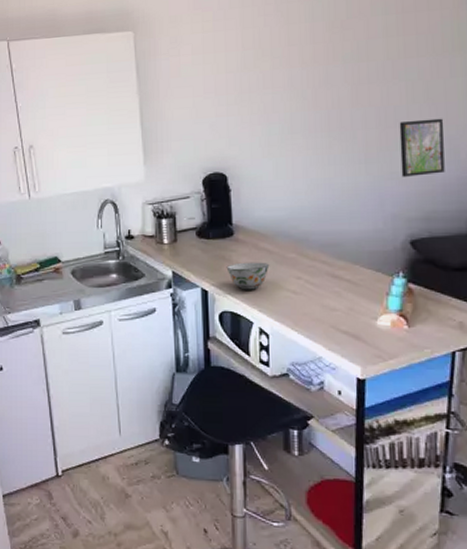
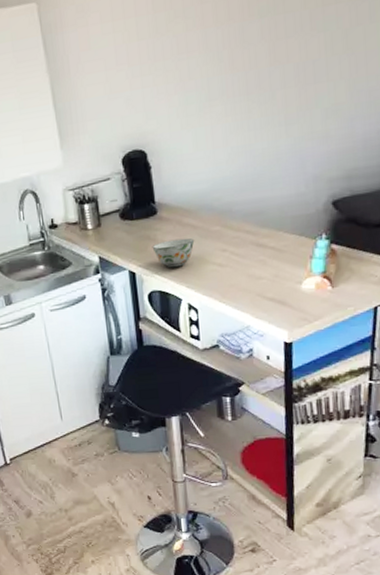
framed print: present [399,118,445,177] -> none [318,69,365,136]

